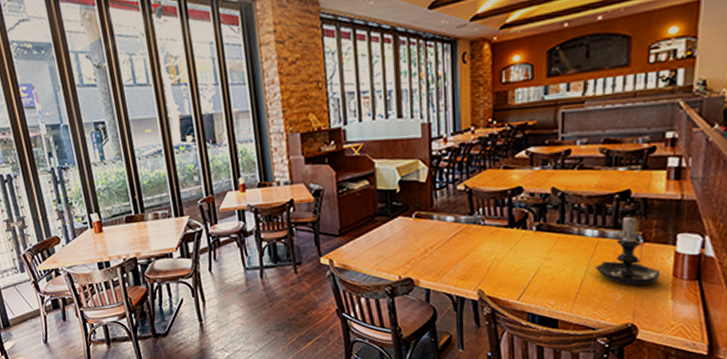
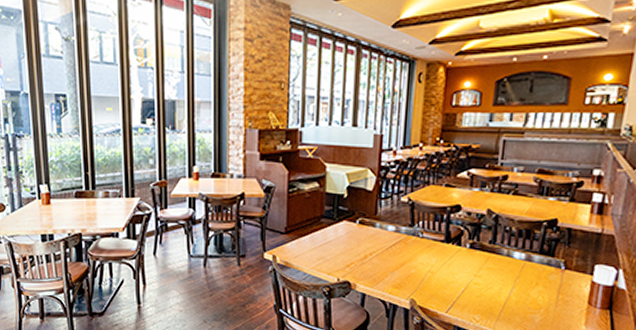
candle holder: present [595,213,661,286] -> none [519,241,578,310]

